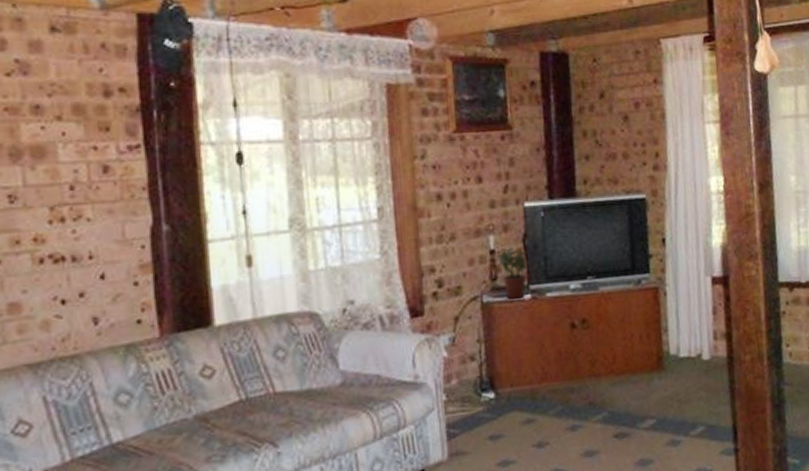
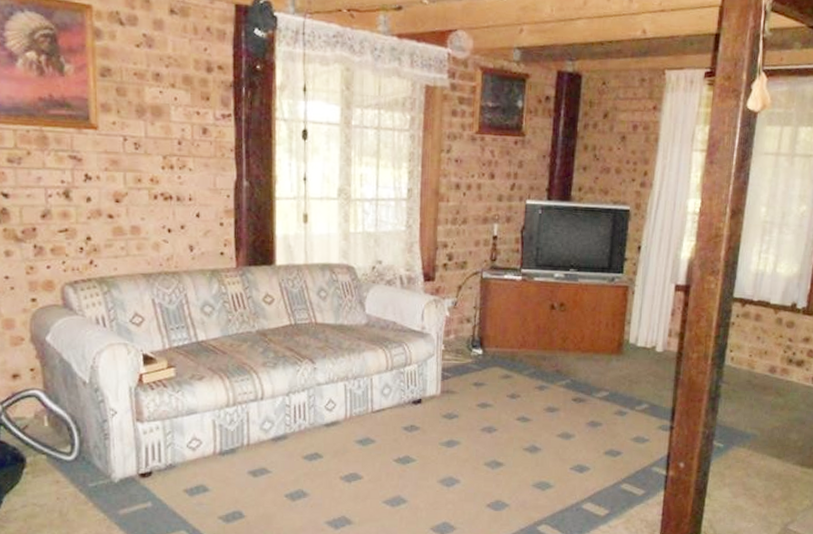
potted plant: present [497,248,530,300] -> none [498,236,524,280]

